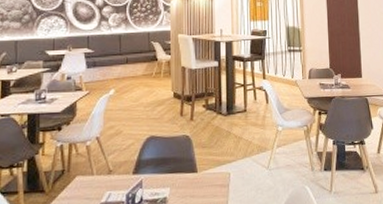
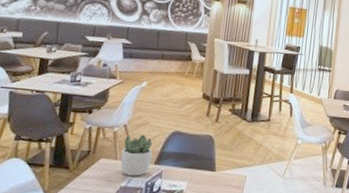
succulent plant: none [97,145,130,191] -> present [120,134,153,176]

